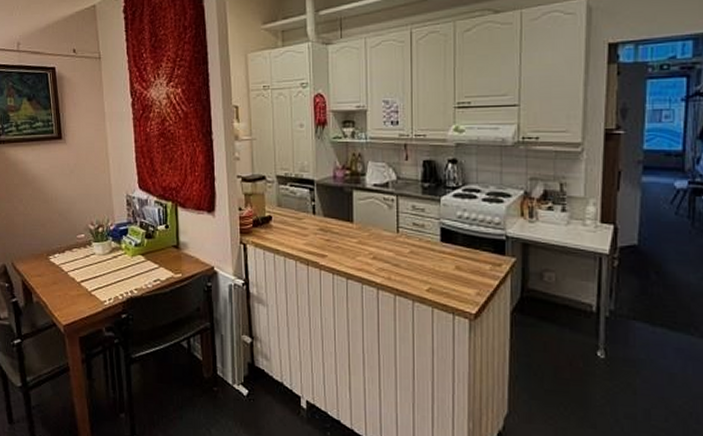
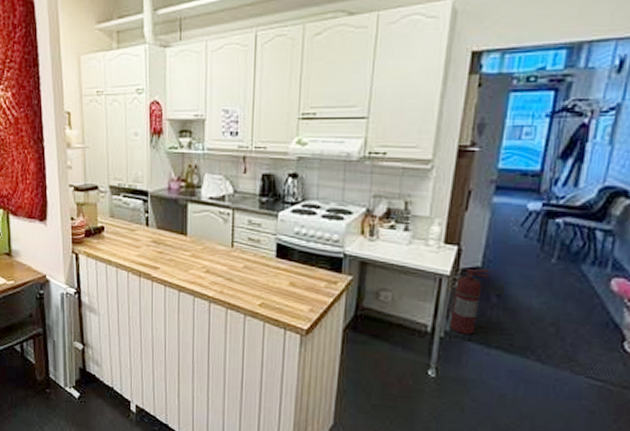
fire extinguisher: none [610,247,646,313] -> present [446,269,489,334]

